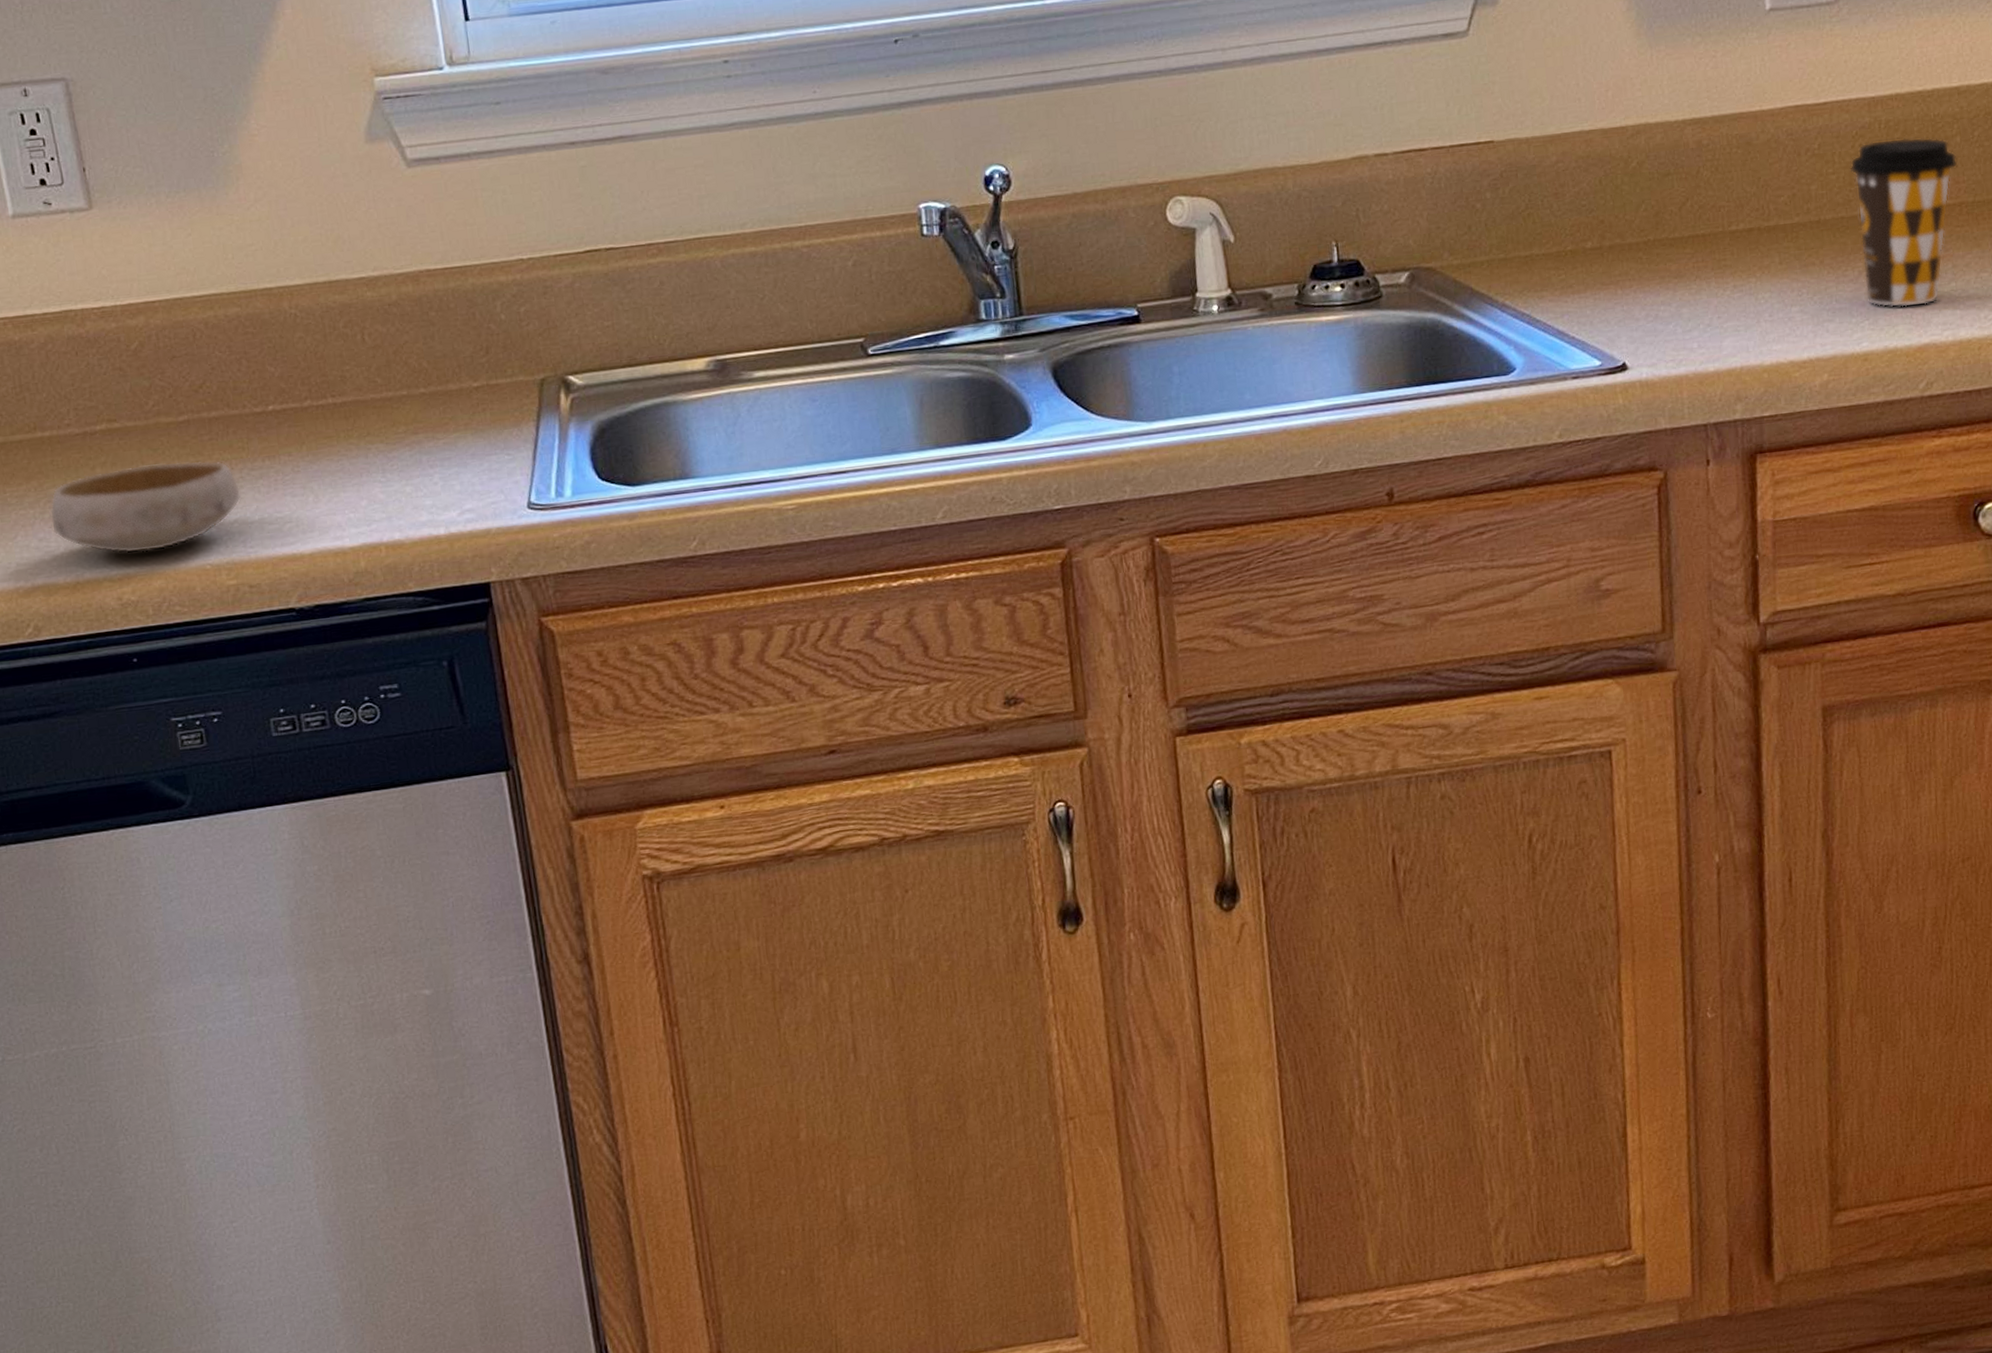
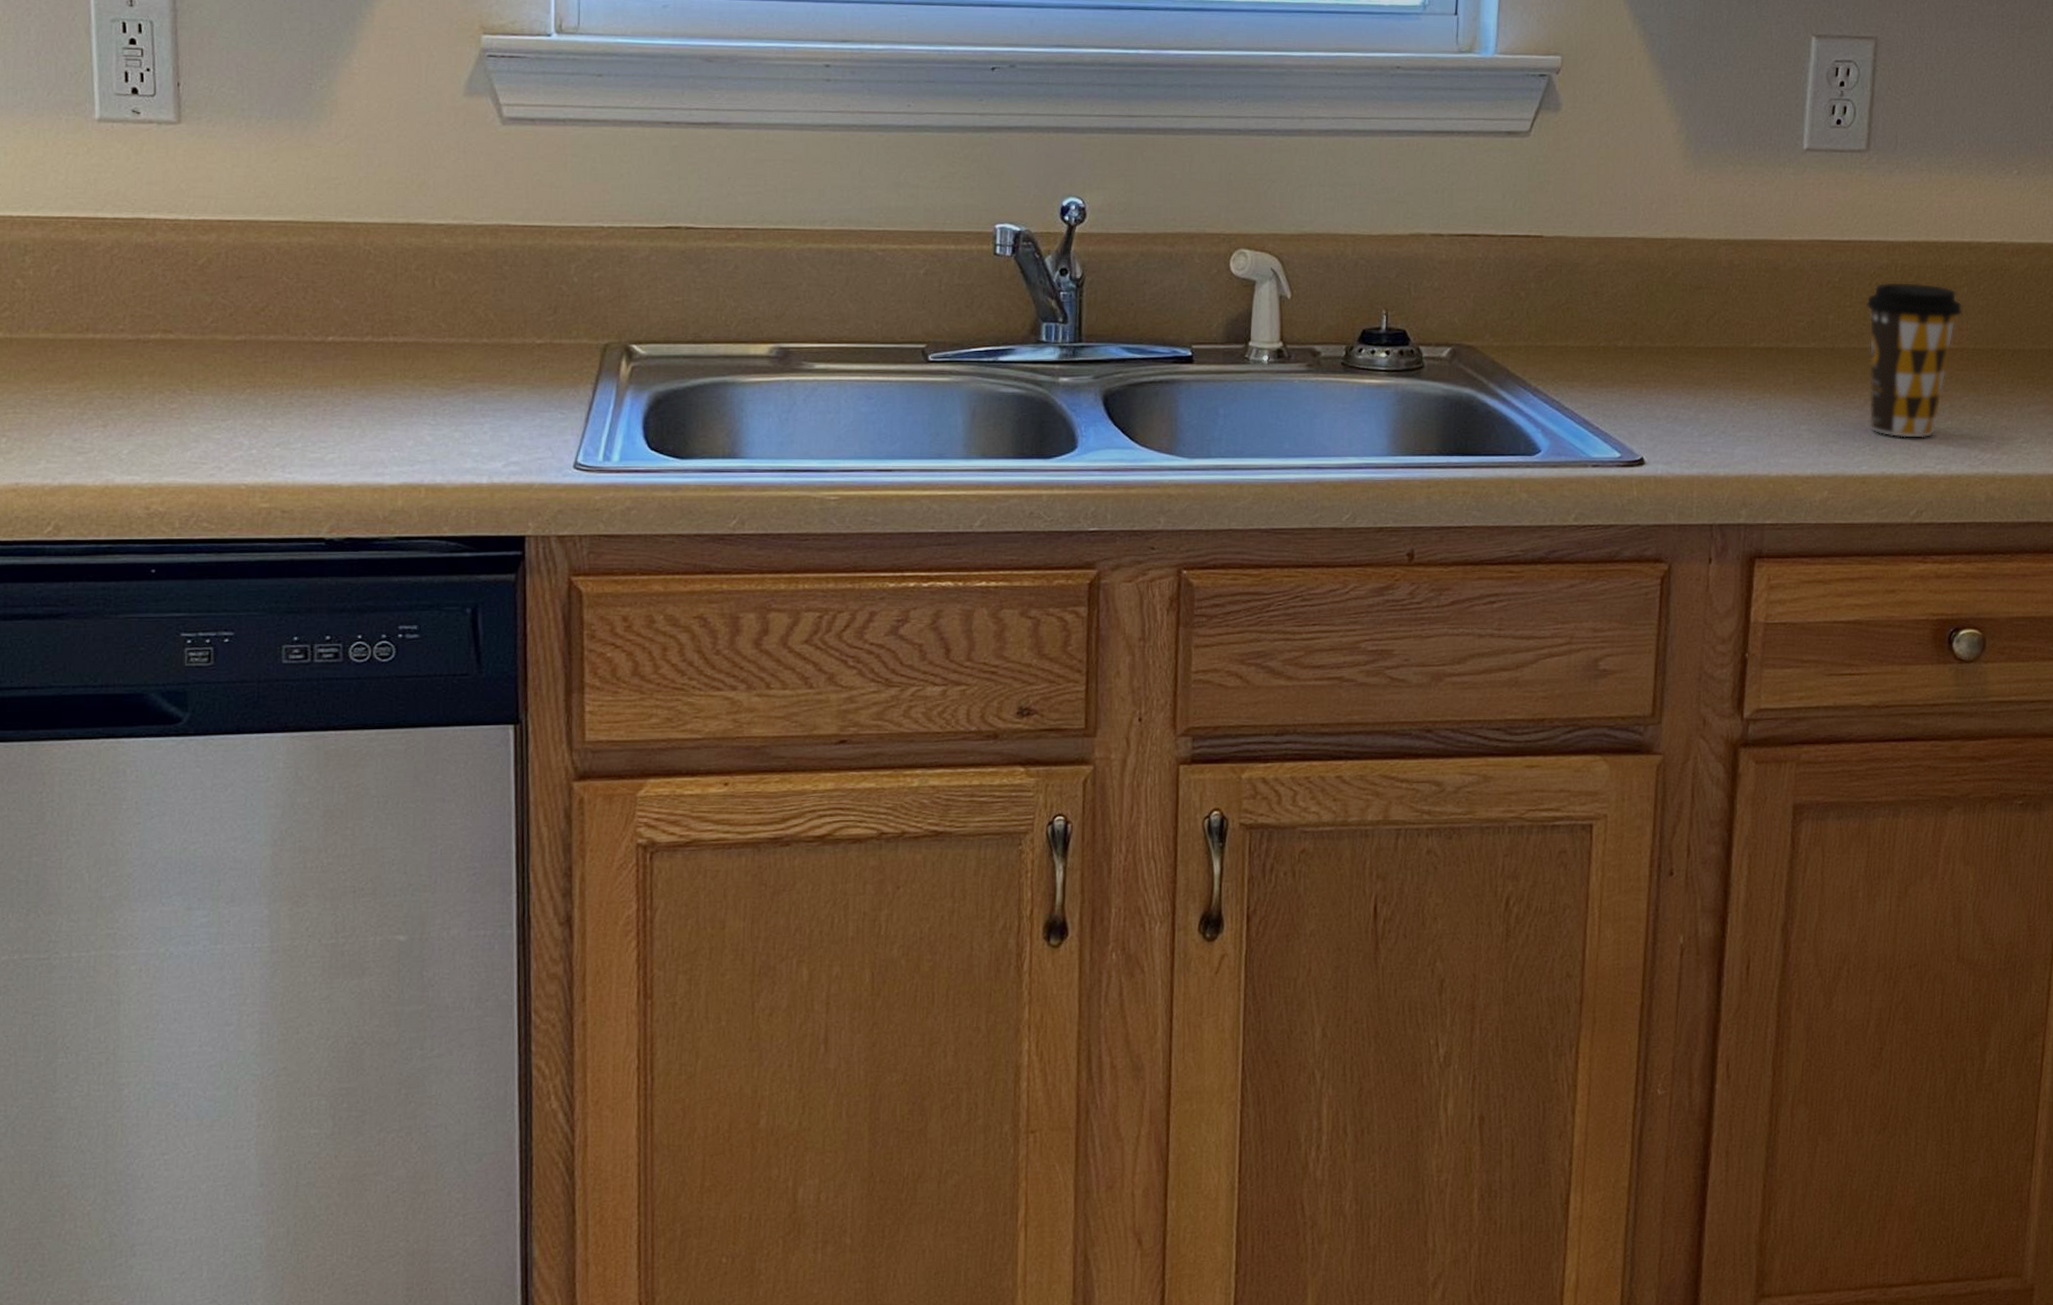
bowl: present [50,460,241,554] -> none [88,378,288,465]

